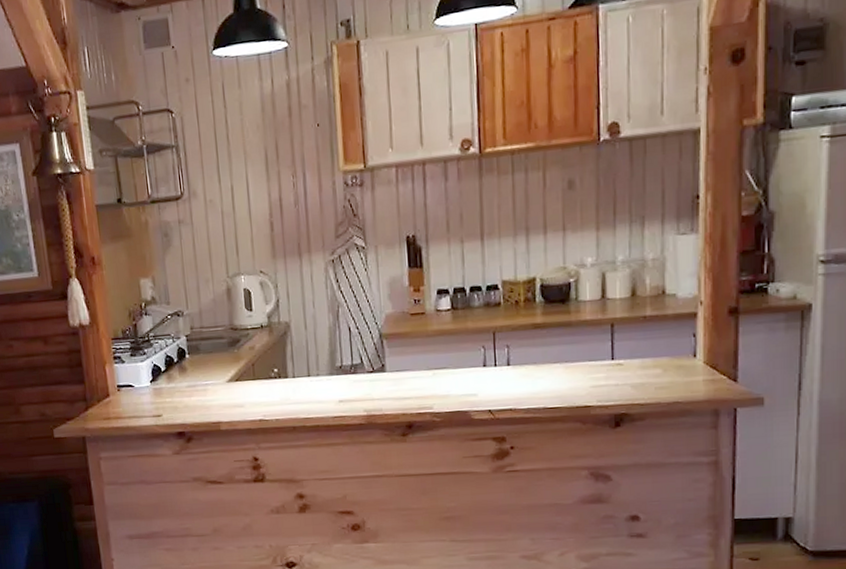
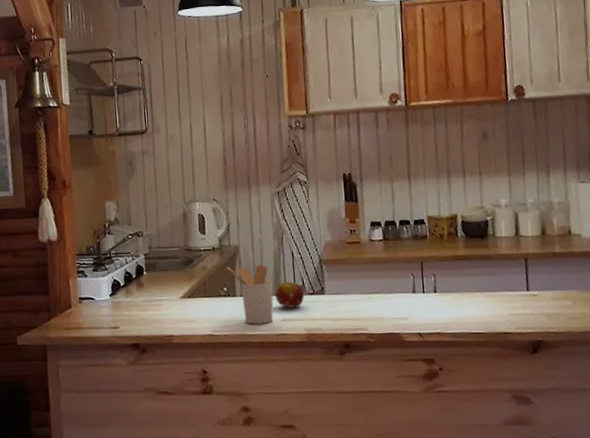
utensil holder: none [276,342,329,407] -> present [226,264,274,324]
fruit: none [331,359,363,388] -> present [275,281,305,308]

